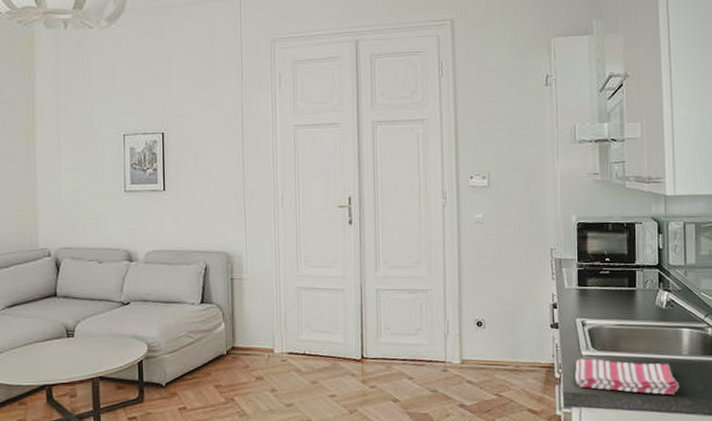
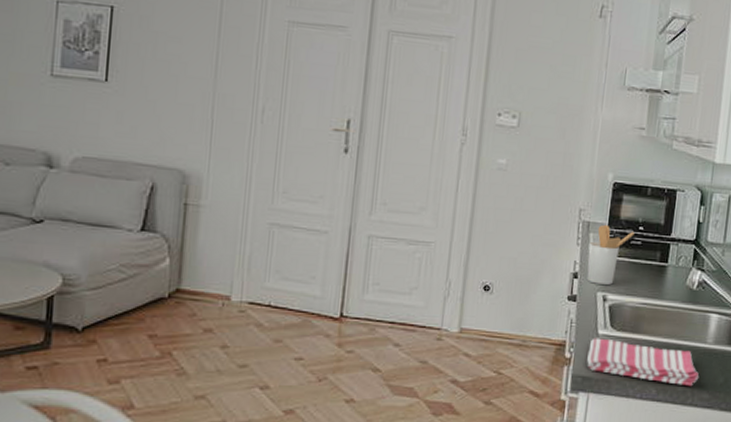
utensil holder: none [563,259,602,313] -> present [586,224,635,286]

